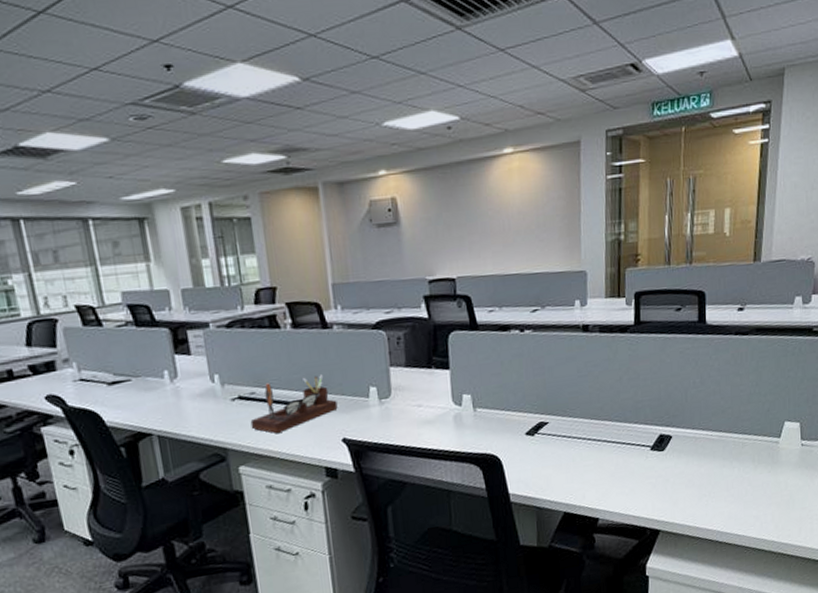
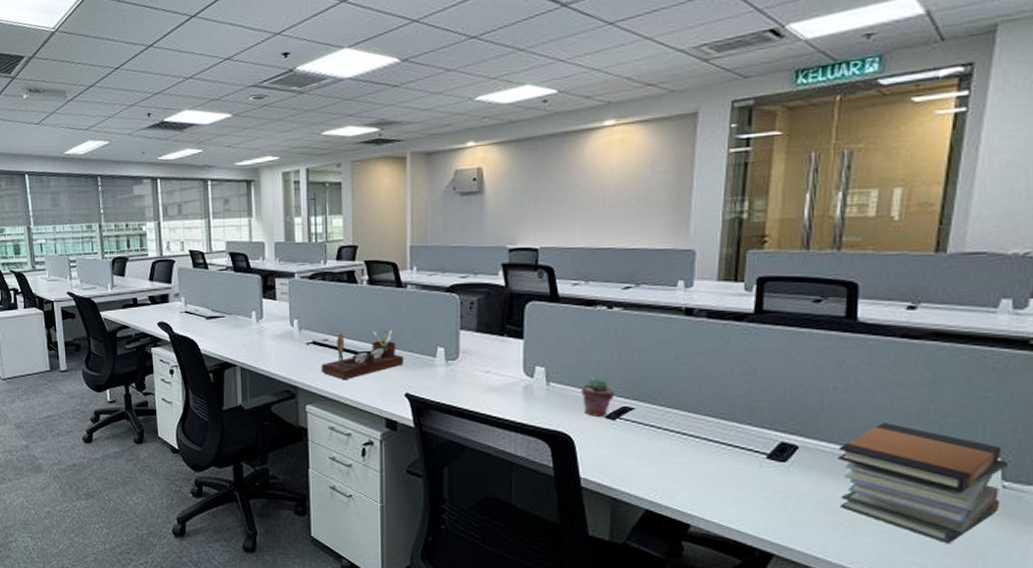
potted succulent: none [503,397,532,435] -> present [581,377,615,416]
book stack: none [699,406,804,496] -> present [838,422,1008,543]

